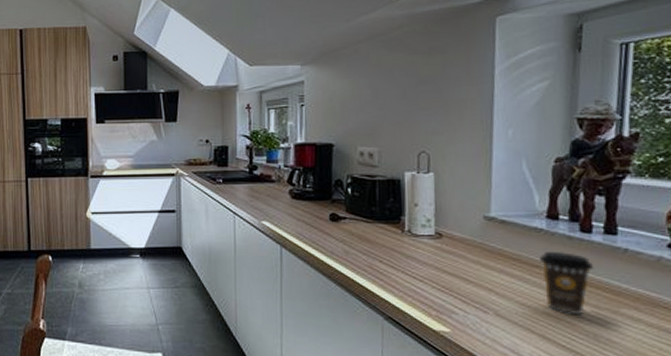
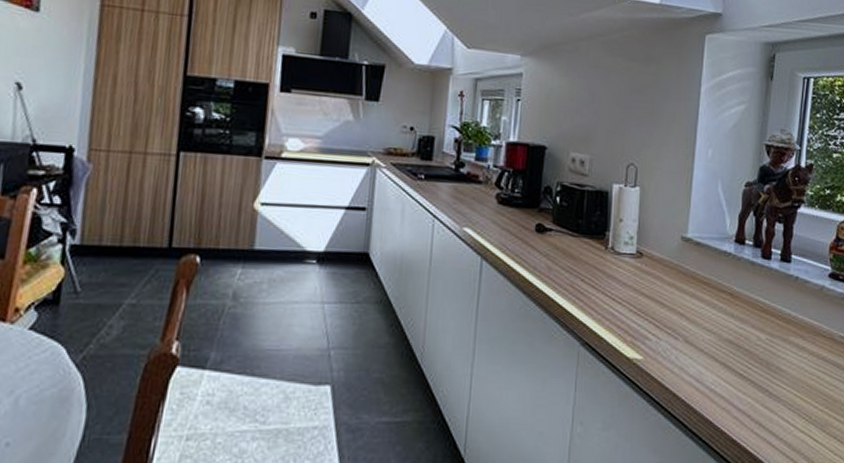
coffee cup: present [538,251,594,315] -> none [725,276,771,343]

